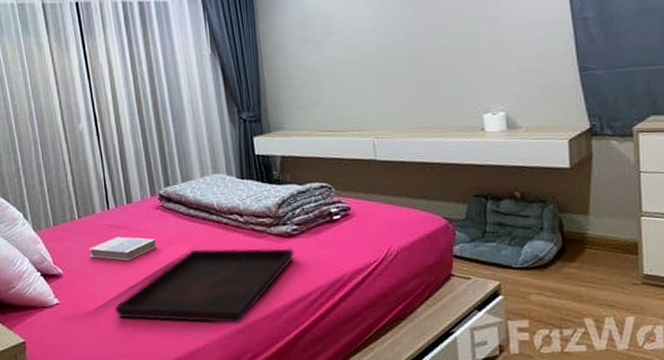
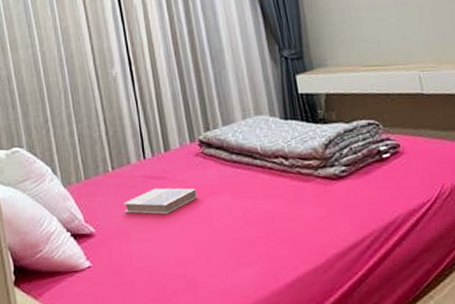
serving tray: present [115,248,294,323] -> none [153,191,344,280]

